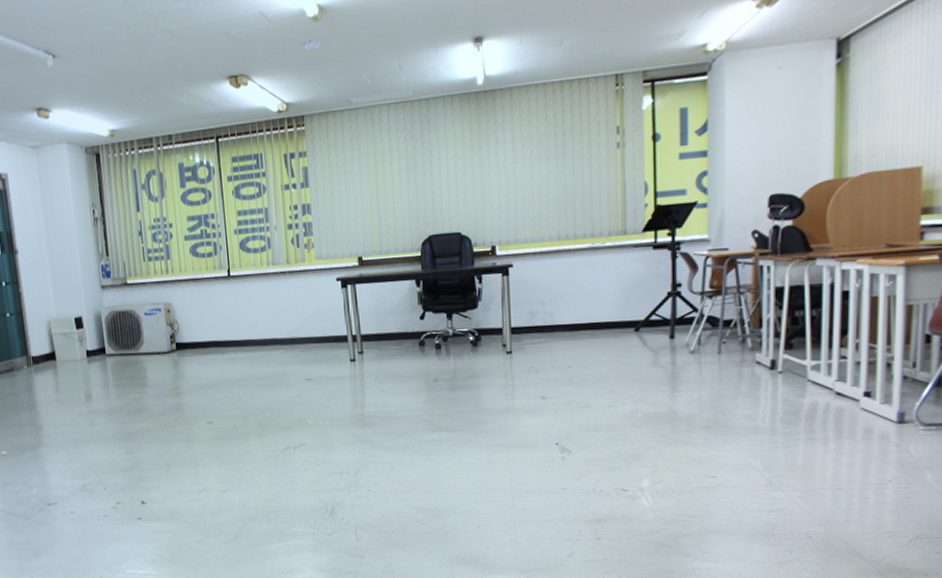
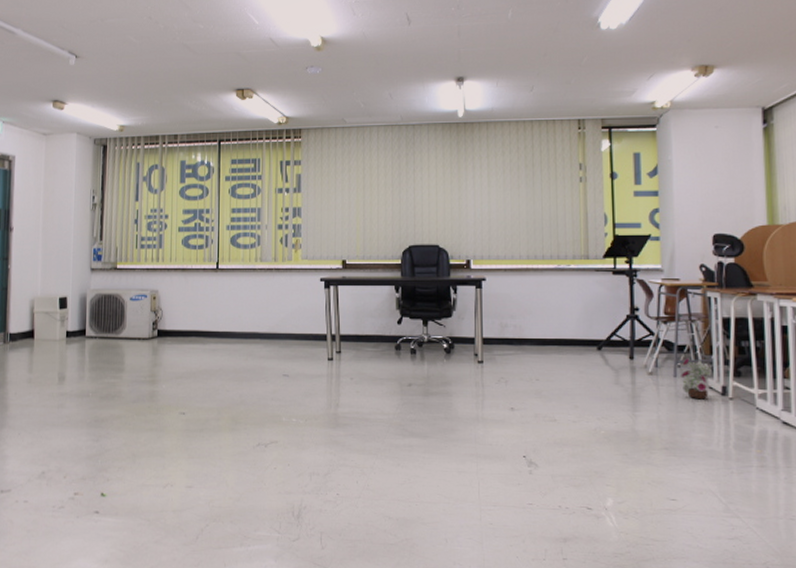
decorative plant: none [726,331,760,376] -> present [681,357,712,400]

